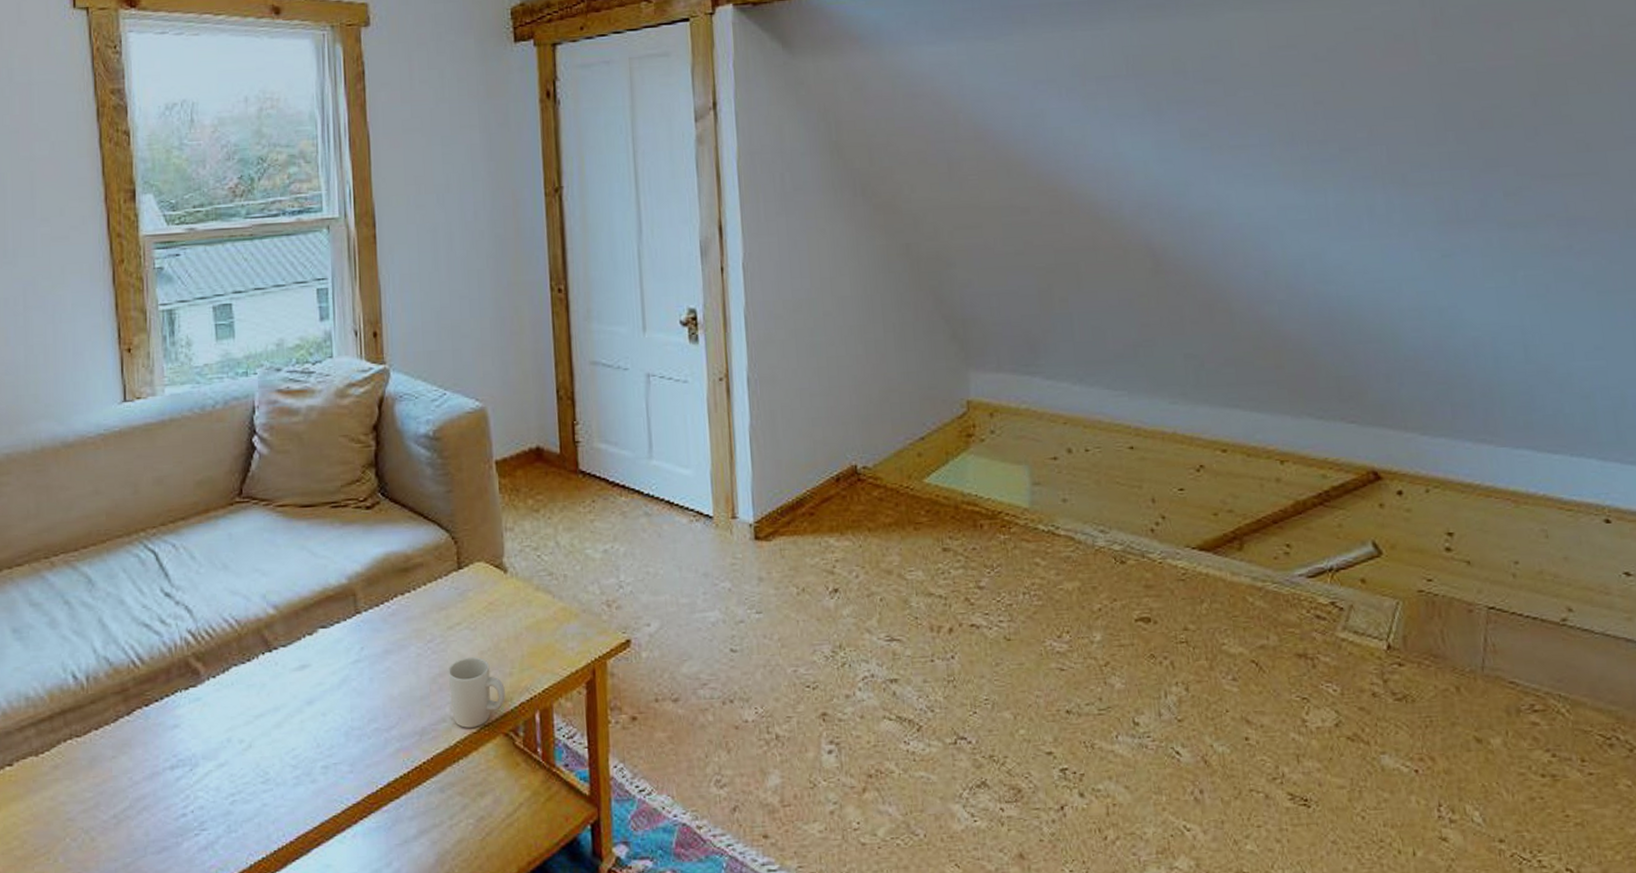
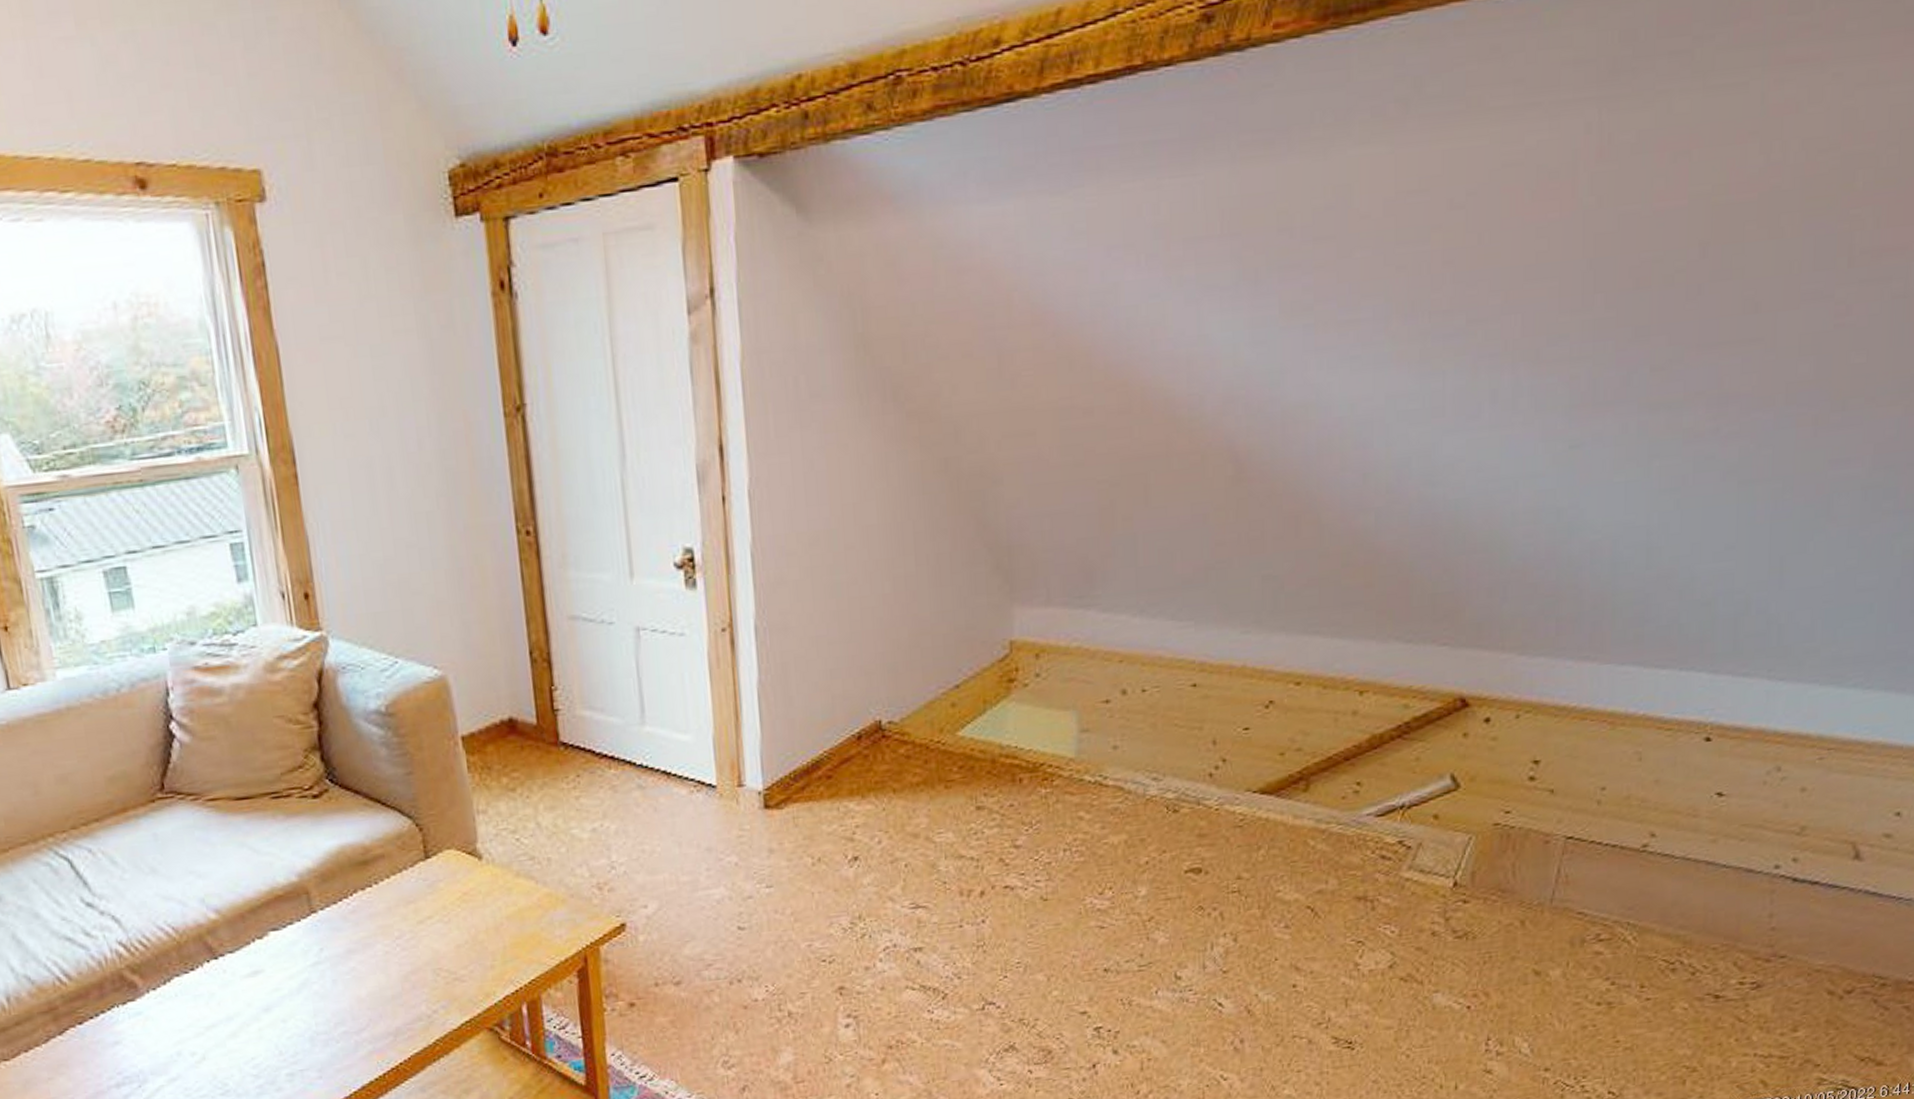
mug: present [447,657,505,728] -> none [420,951,488,1026]

